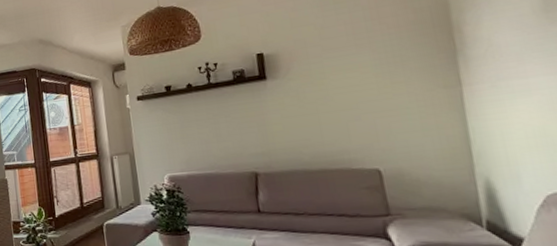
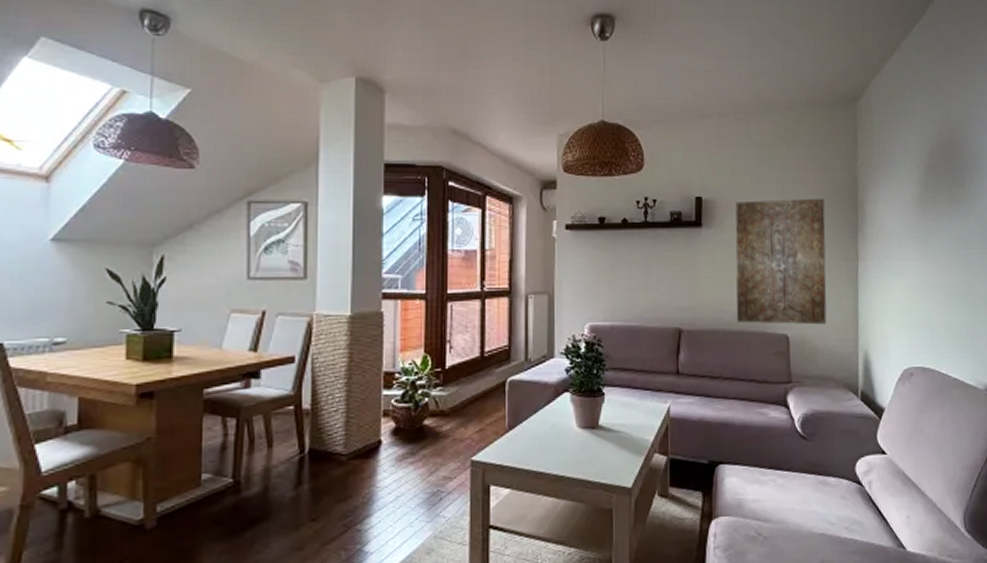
wall art: none [300,30,428,162] -> present [735,198,827,325]

